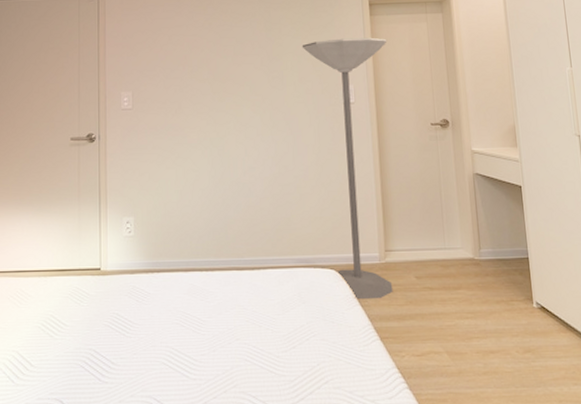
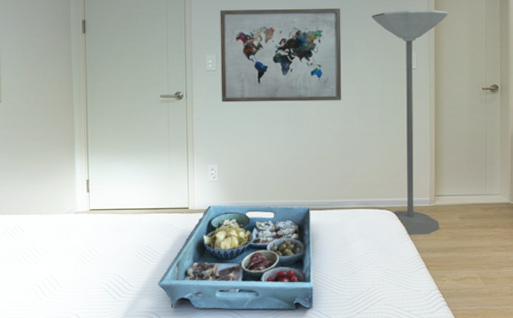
serving tray: none [64,265,248,396] -> present [158,205,314,310]
wall art: none [136,37,273,145] -> present [220,8,342,103]

